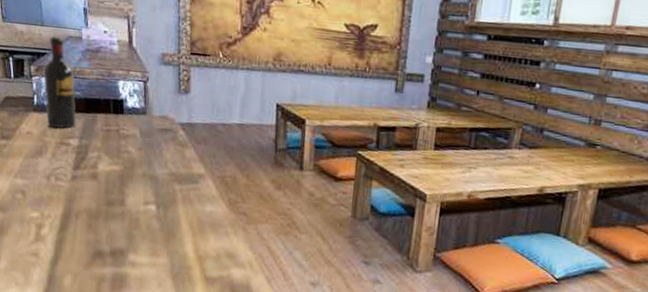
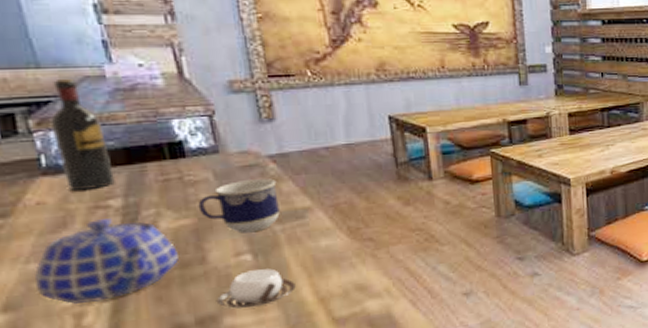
teapot: none [18,153,107,219] -> present [35,218,179,305]
cup: none [126,141,183,188] -> present [198,178,280,234]
cup: none [126,219,183,251] -> present [216,268,296,309]

